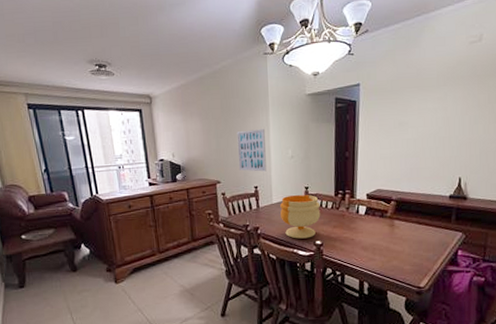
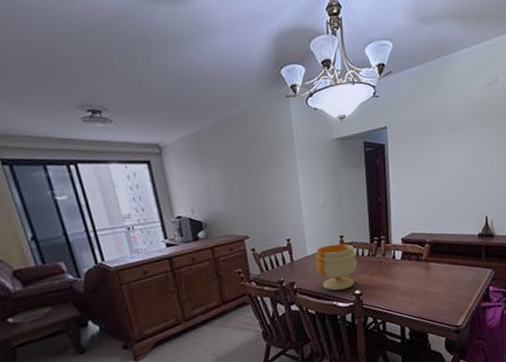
wall art: present [237,129,266,172] -> none [262,177,298,224]

